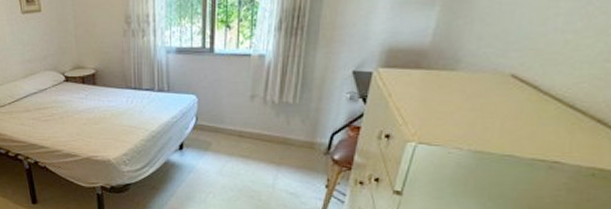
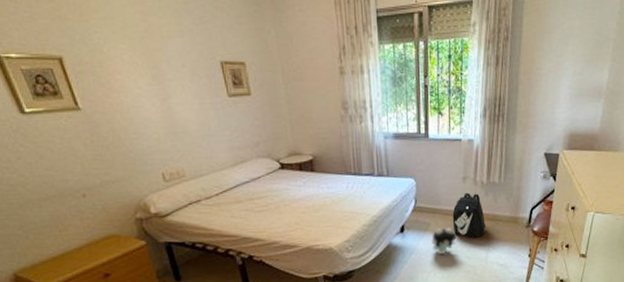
plush toy: none [212,148,240,176] -> present [431,227,457,254]
backpack: none [236,112,275,162] -> present [452,192,486,238]

